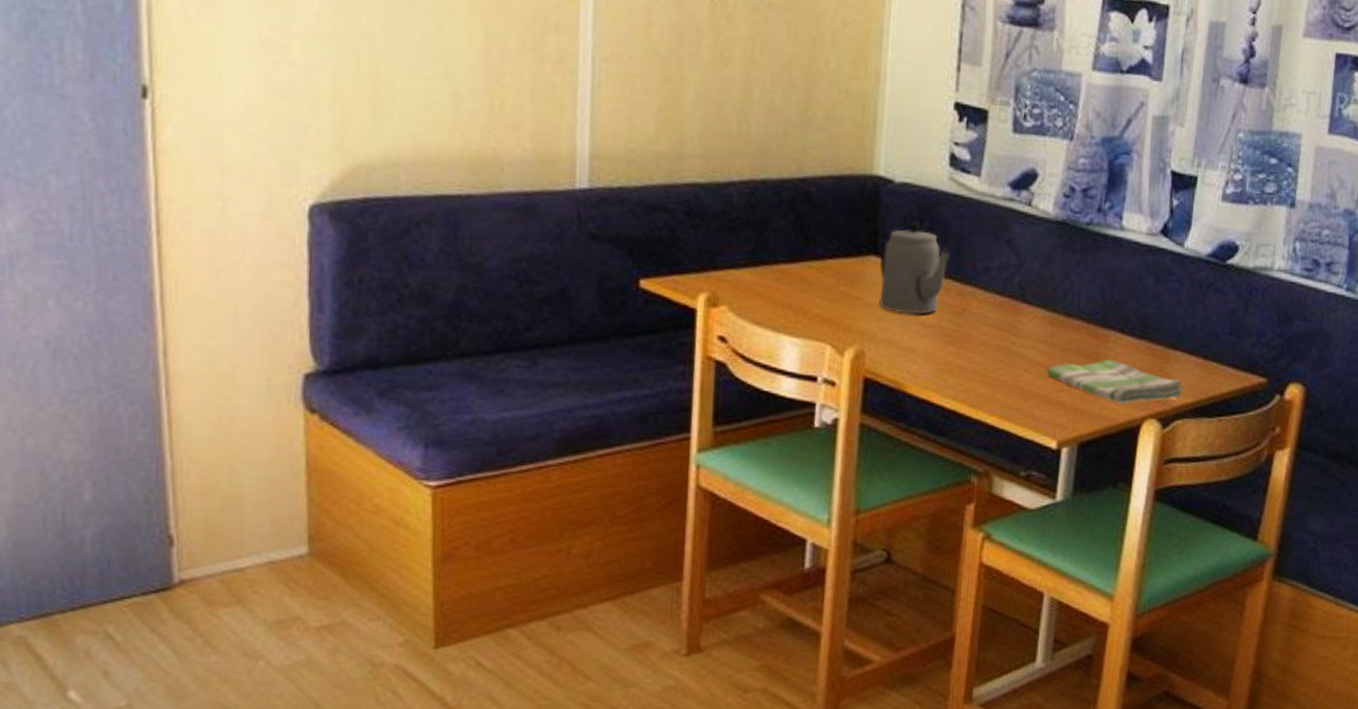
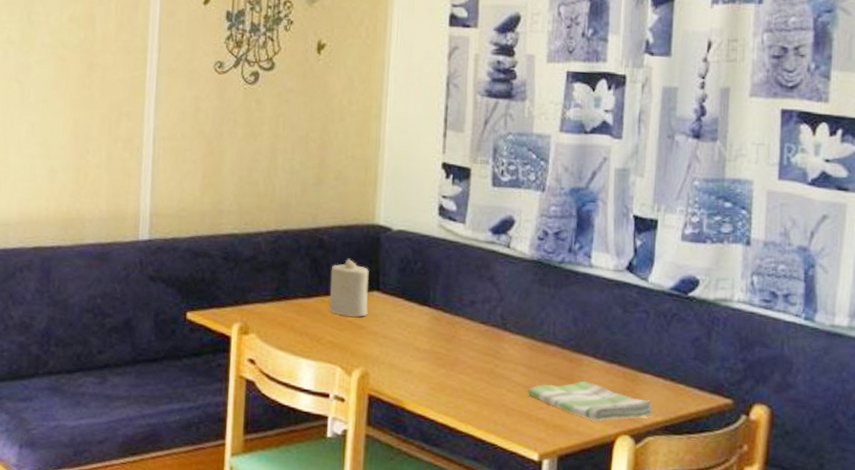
candle: none [817,215,866,286] -> present [329,258,369,317]
teapot: present [879,221,950,314] -> none [381,262,440,341]

